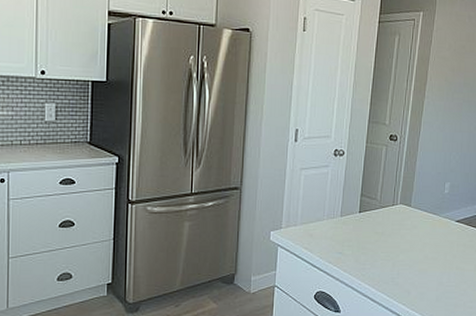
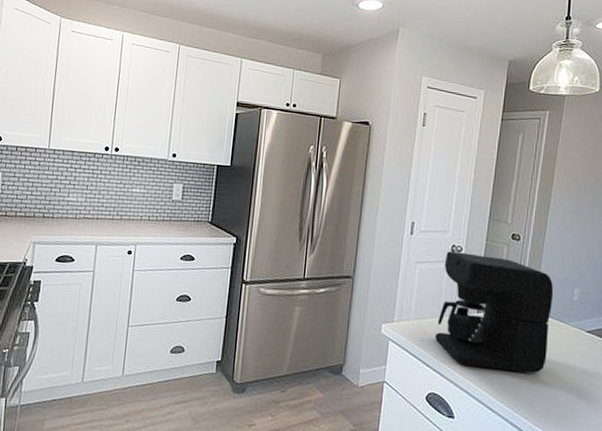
coffee maker: none [321,156,428,264] -> present [435,251,554,373]

